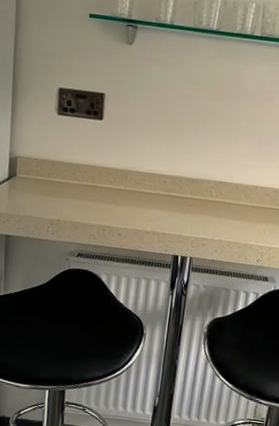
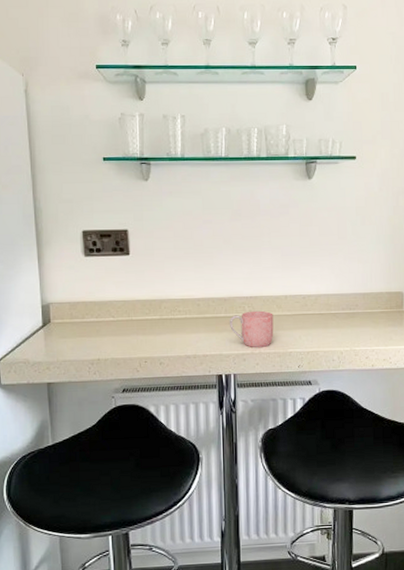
mug: none [193,196,240,235] -> present [230,310,274,347]

